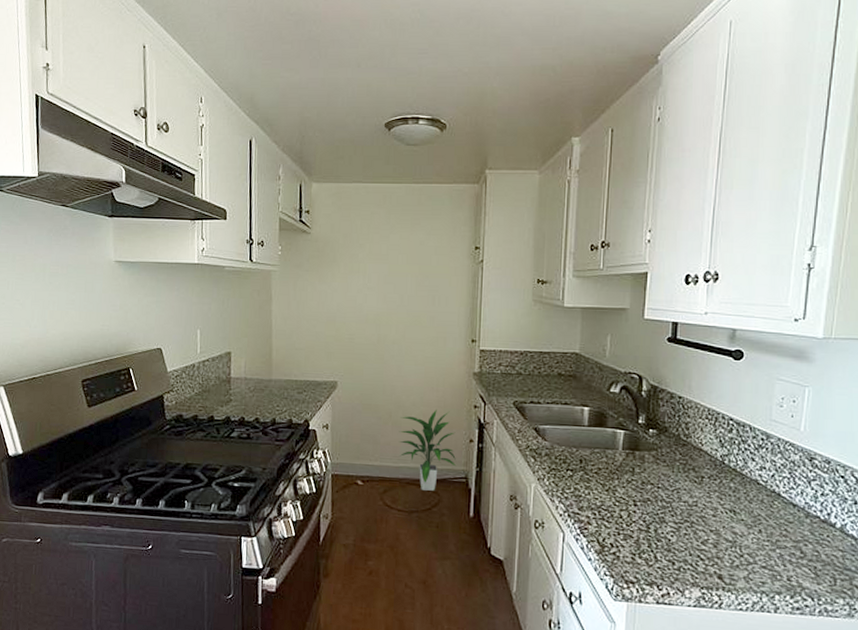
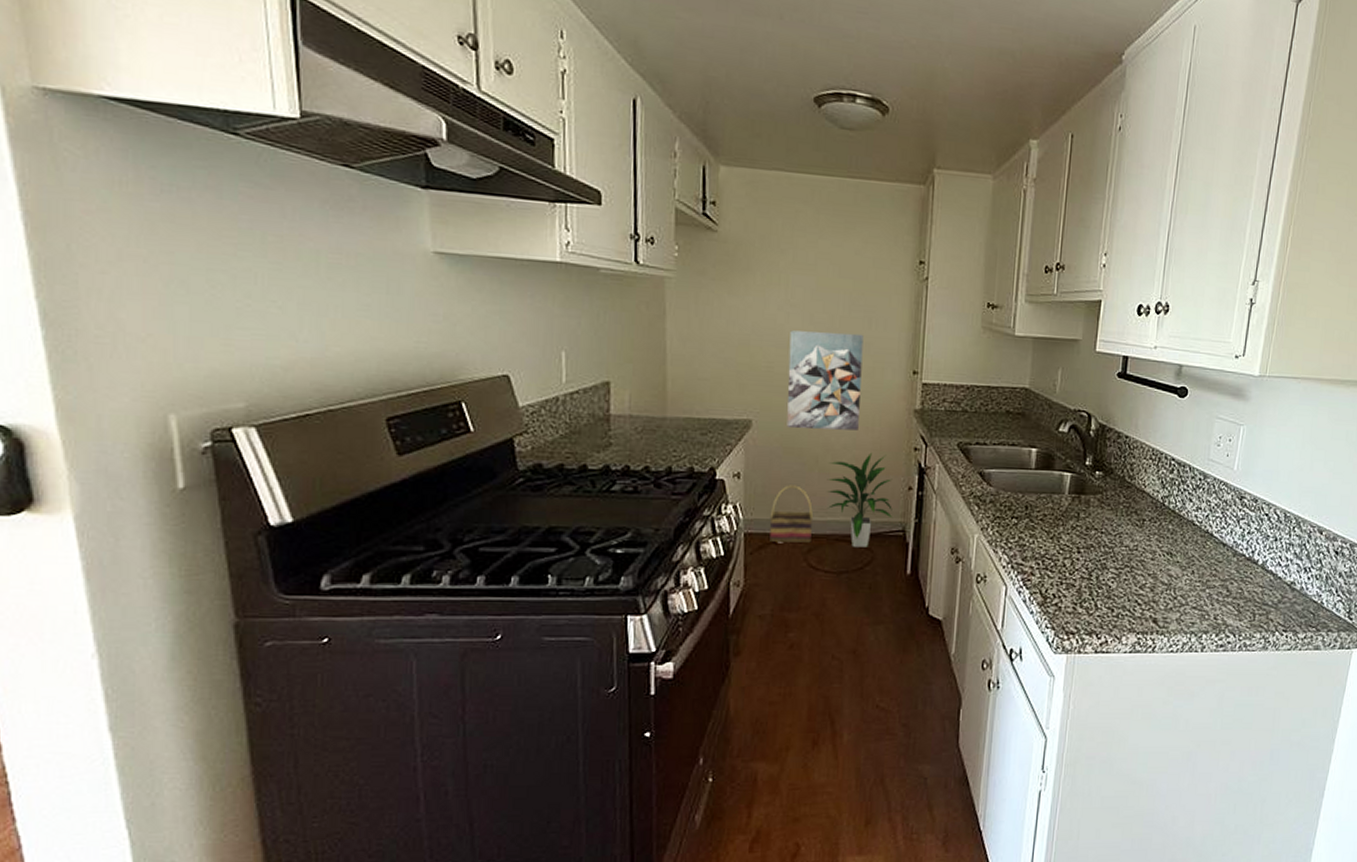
basket: none [352,435,389,485] -> present [769,485,814,543]
wall art: none [365,308,428,390] -> present [787,330,864,431]

